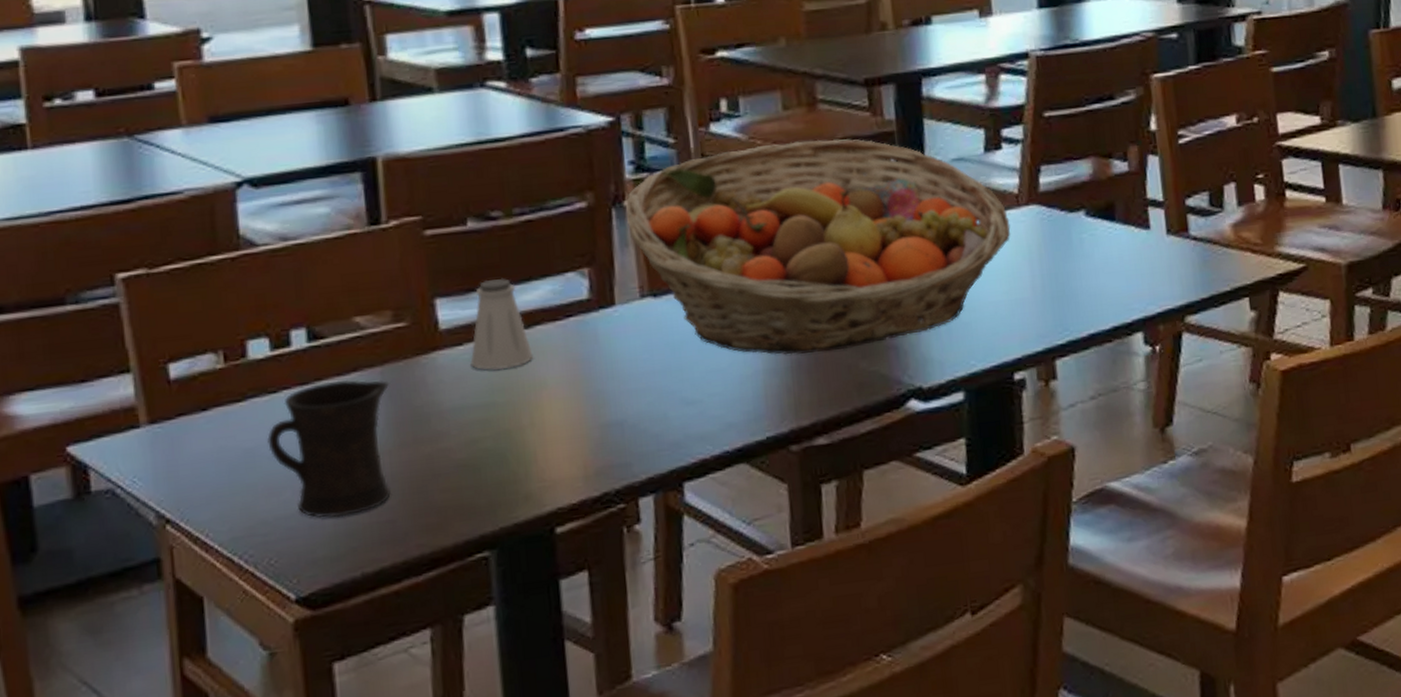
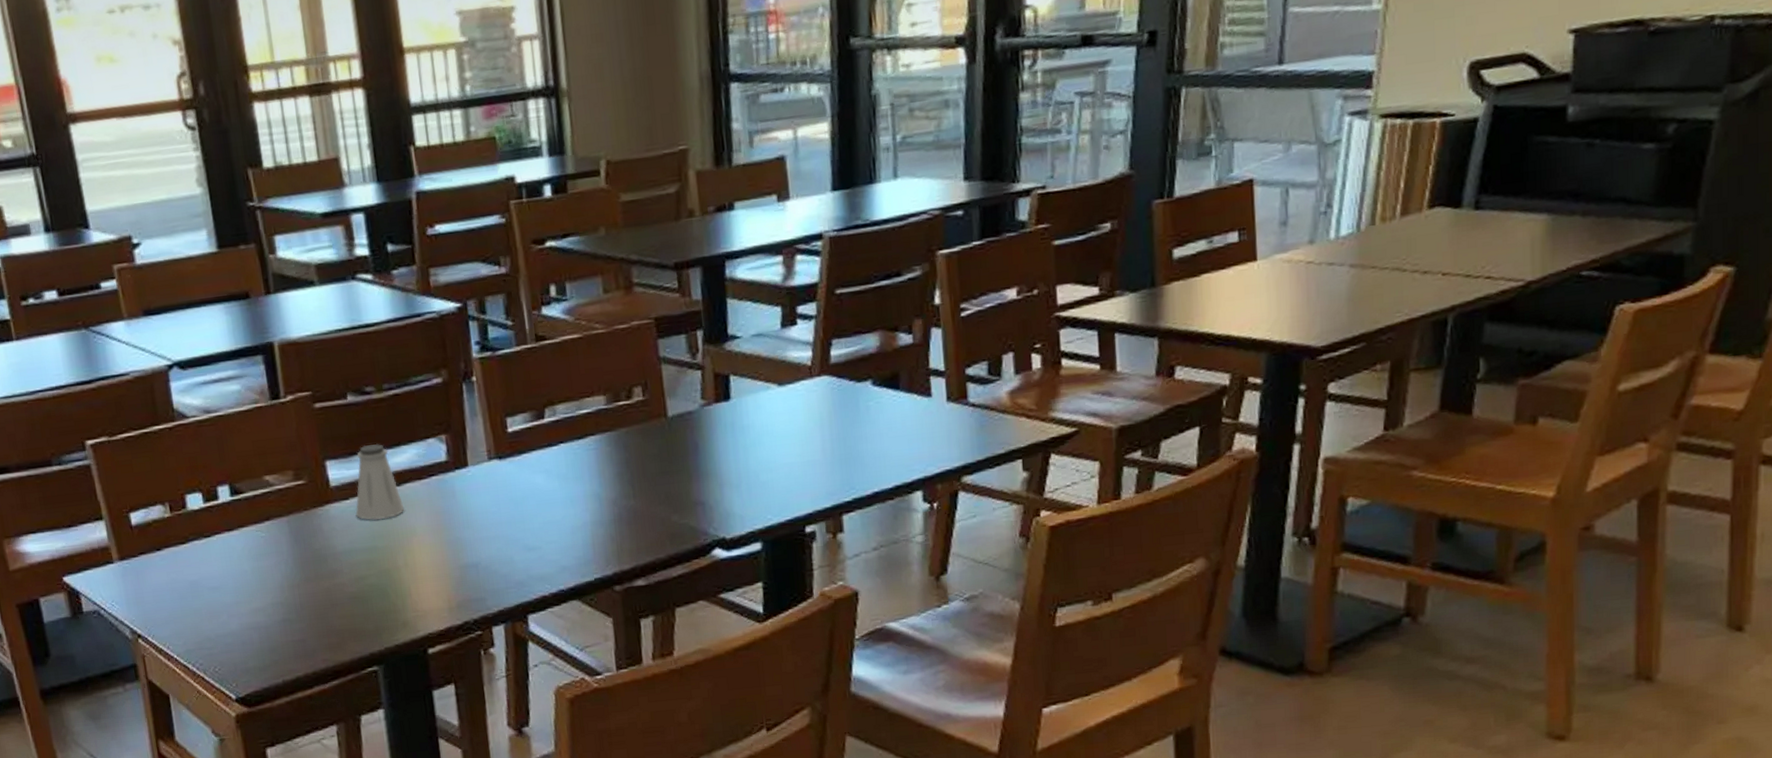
mug: present [266,379,391,518] -> none [205,527,301,637]
fruit basket: present [626,139,1011,355] -> none [474,318,805,510]

